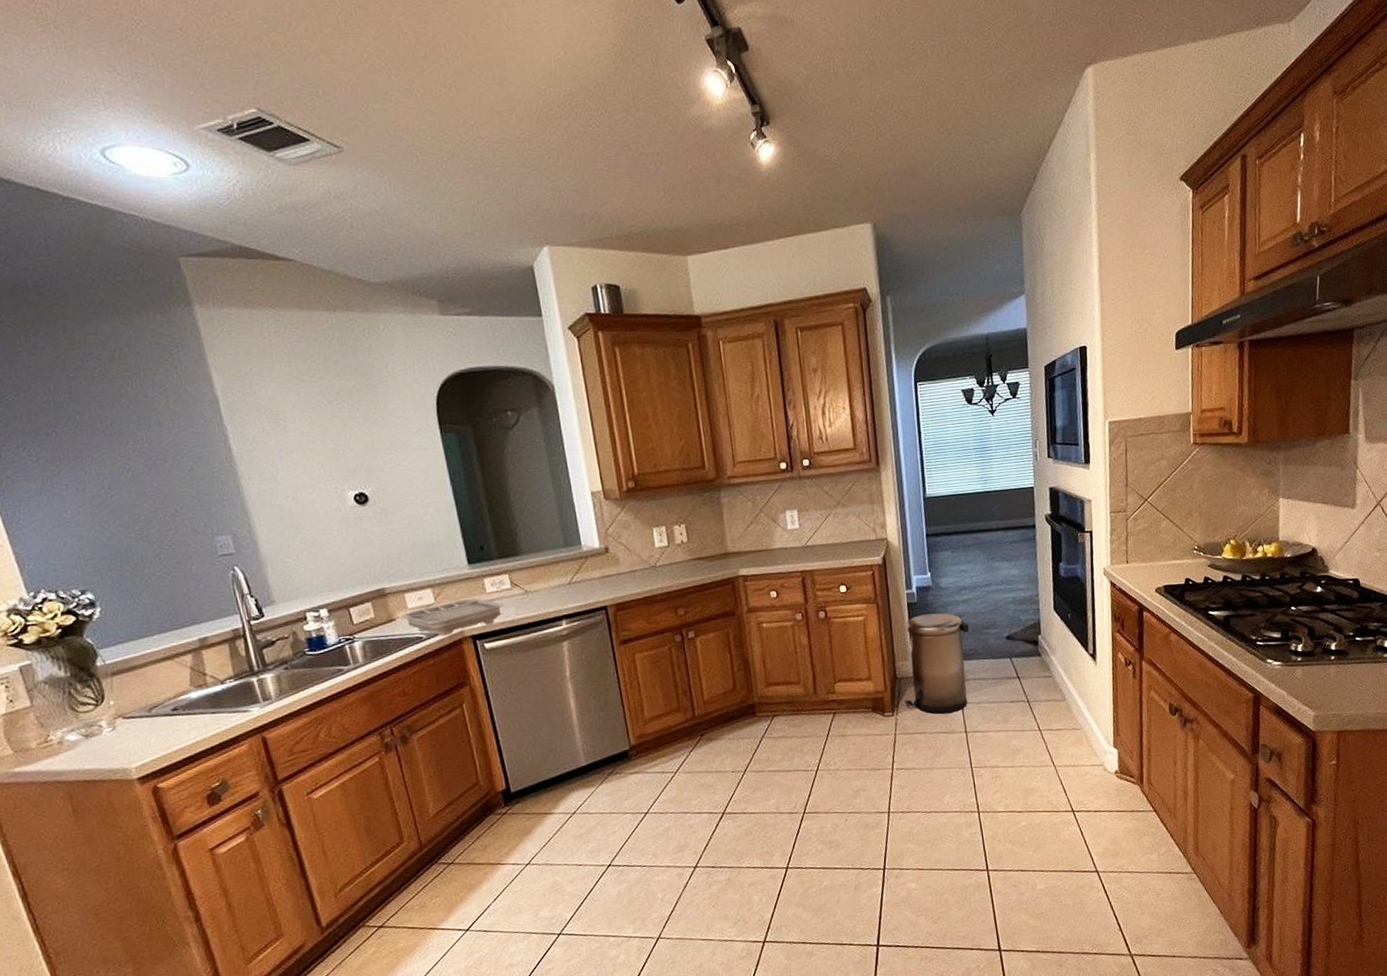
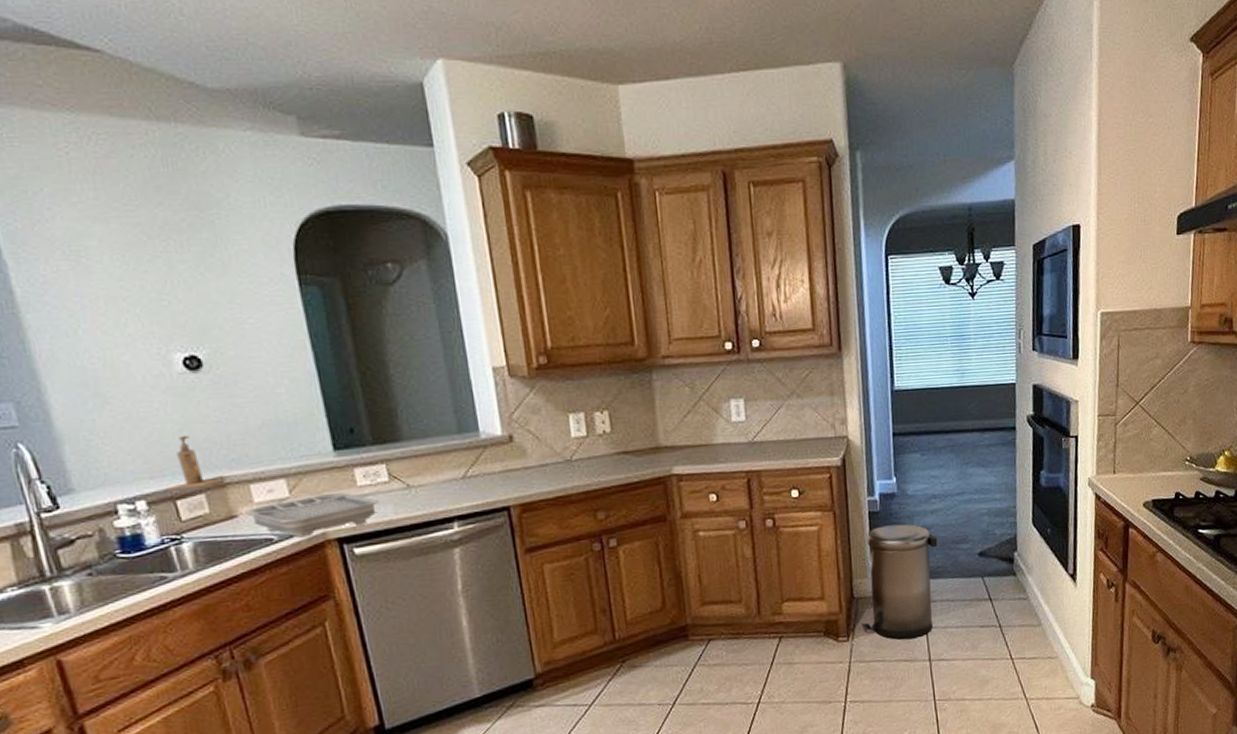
soap dispenser: none [343,556,384,600] -> present [167,435,223,491]

